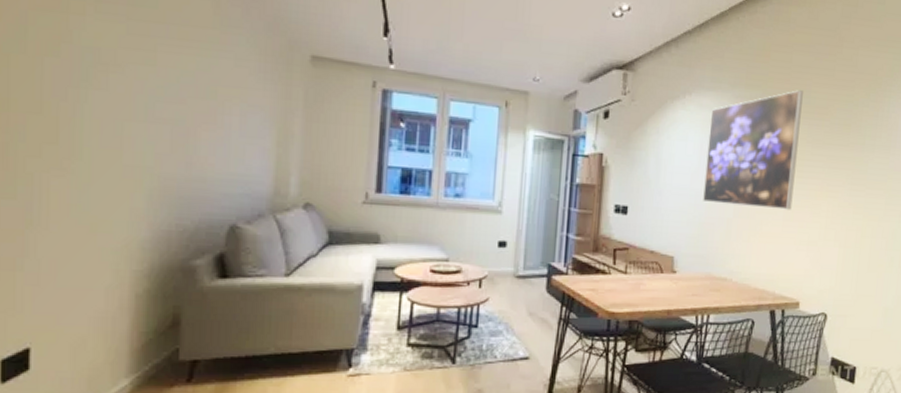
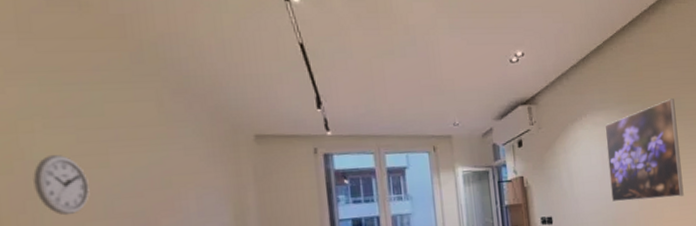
wall clock: none [78,43,133,112] -> present [33,155,90,216]

